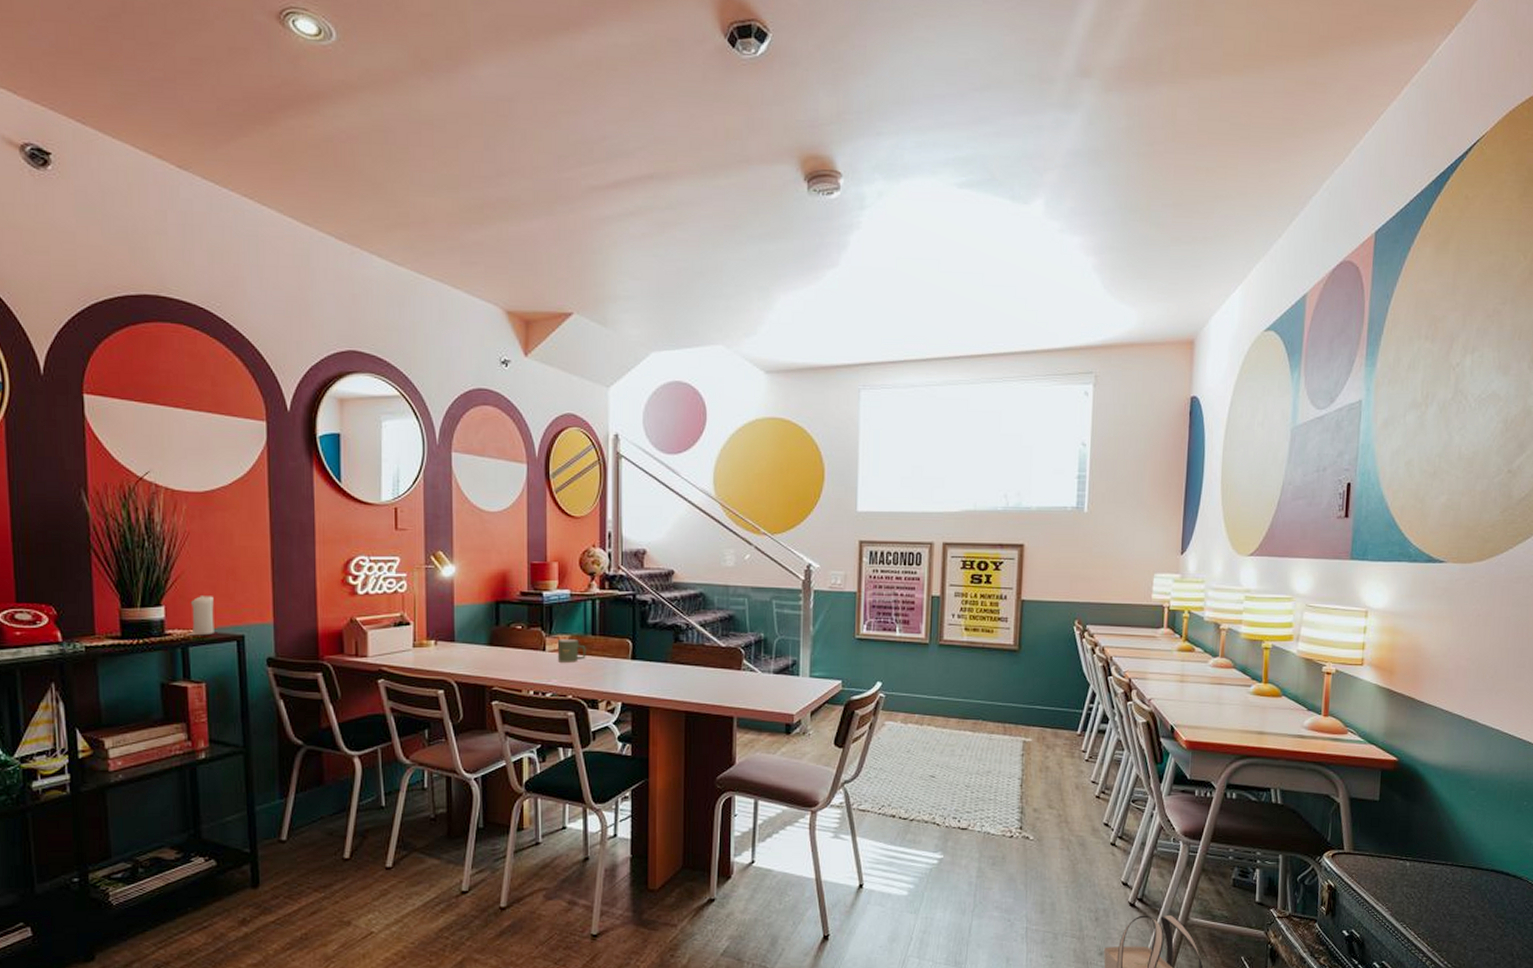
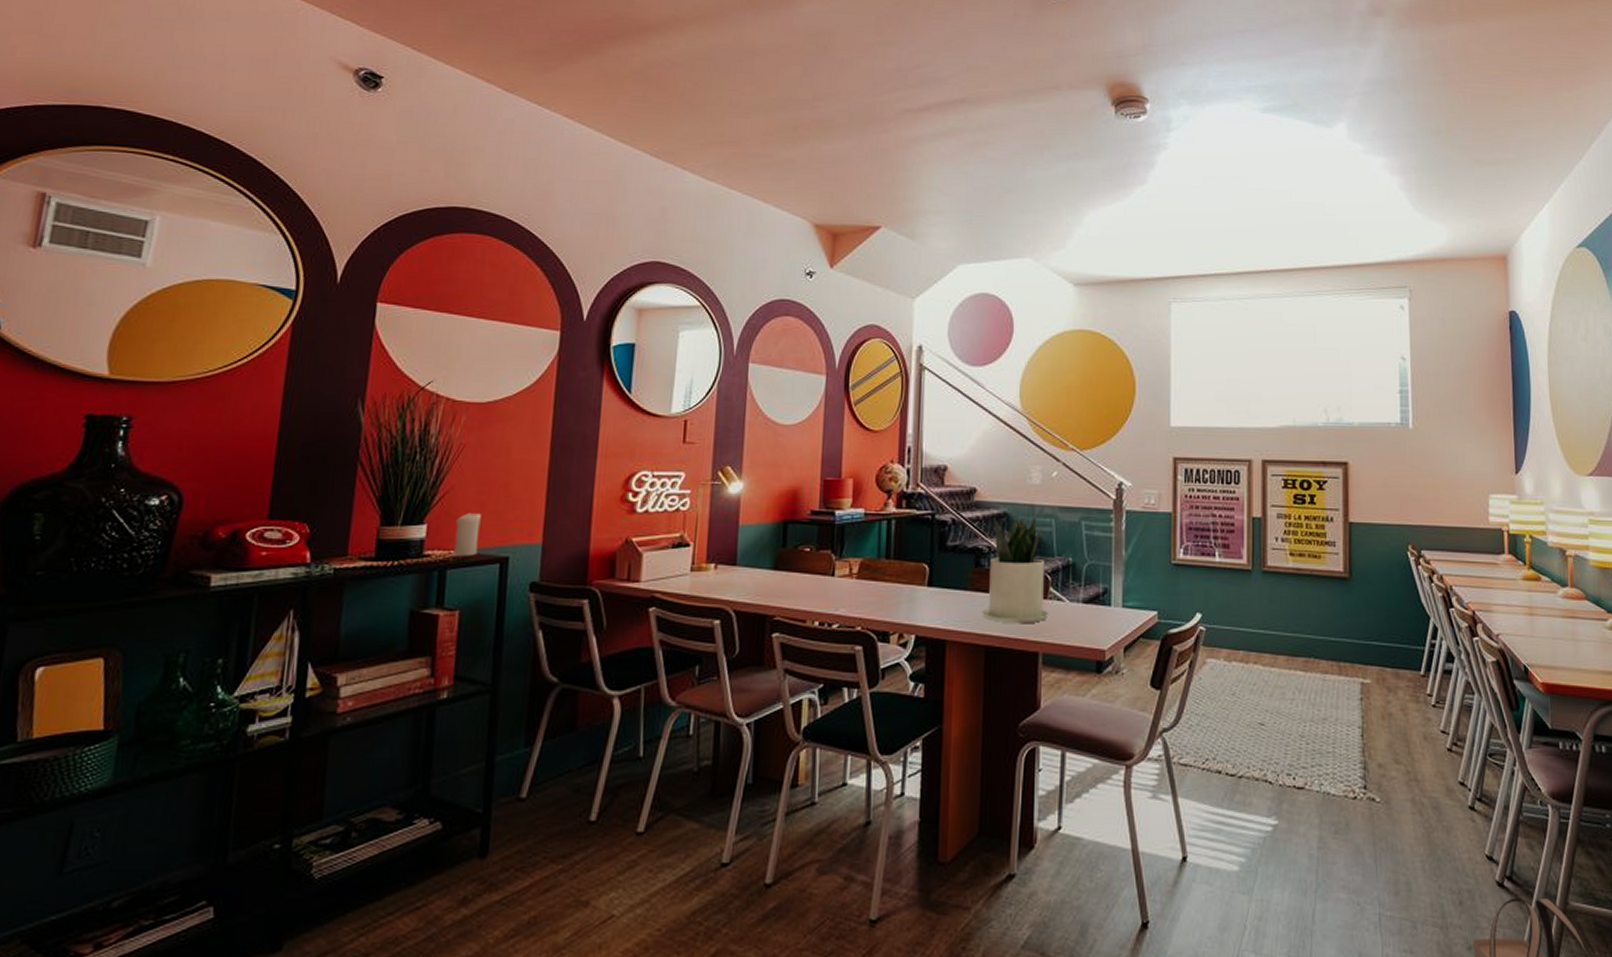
mug: present [557,638,586,664] -> none [847,562,879,591]
planter: none [681,597,743,692] -> present [981,517,1049,624]

